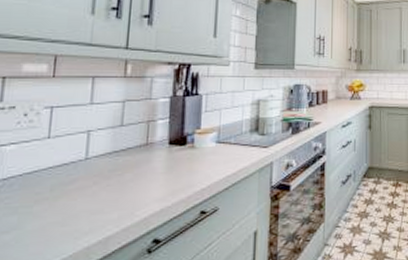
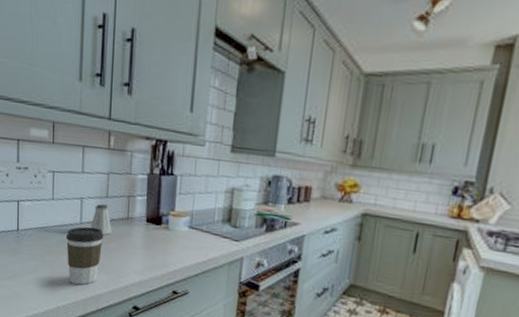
coffee cup: none [64,160,117,232] -> present [66,226,104,285]
saltshaker: none [100,134,127,166] -> present [91,204,112,235]

